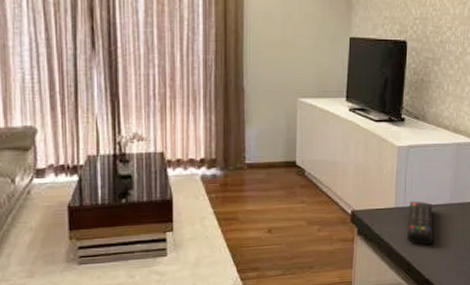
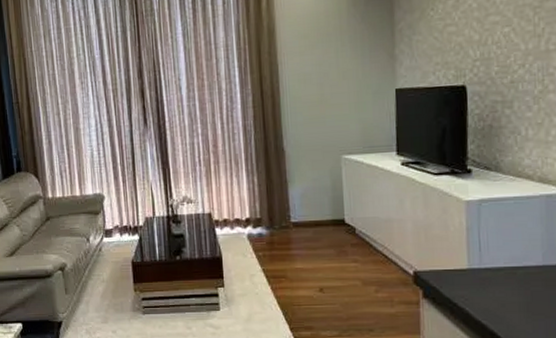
remote control: present [407,201,434,245] -> none [487,261,525,313]

